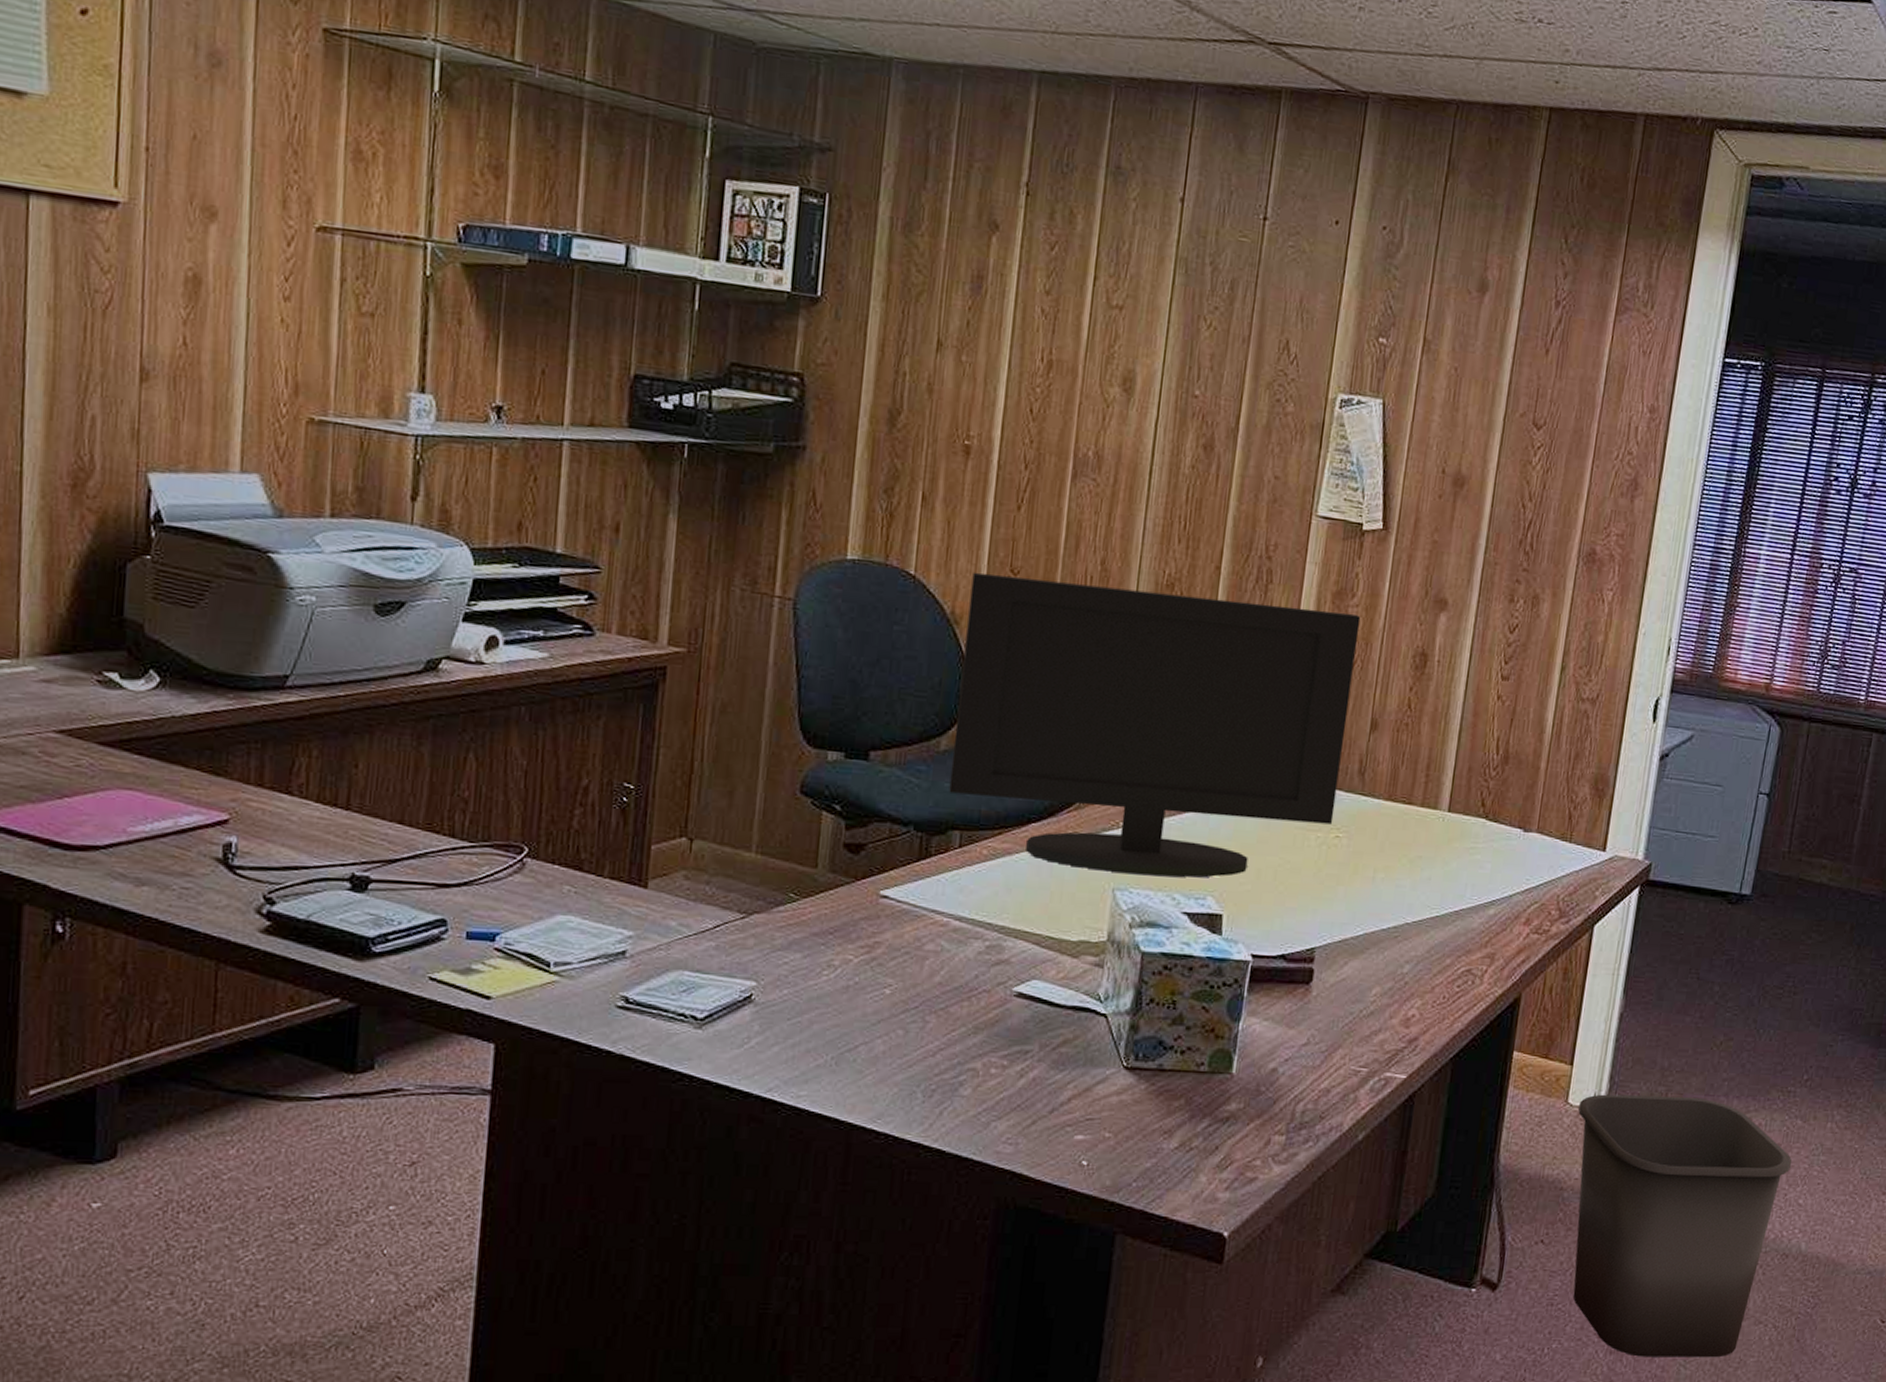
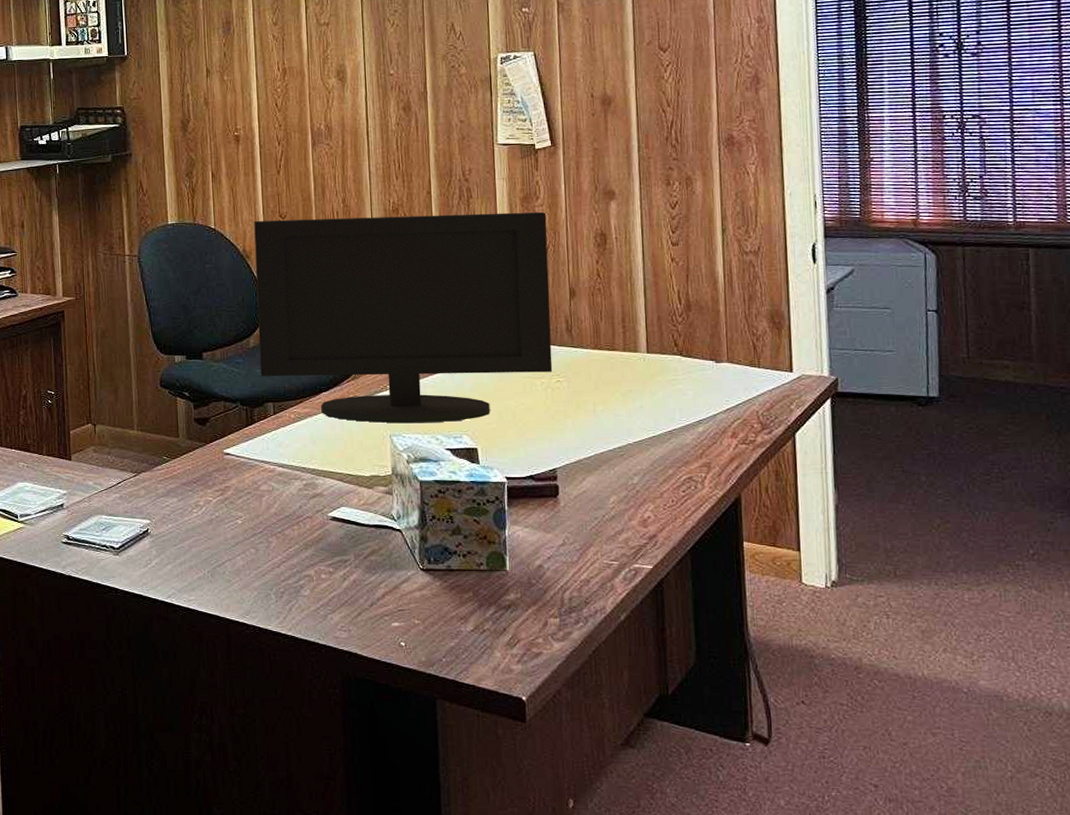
waste bin: present [1573,1094,1792,1358] -> none [813,573,1036,807]

